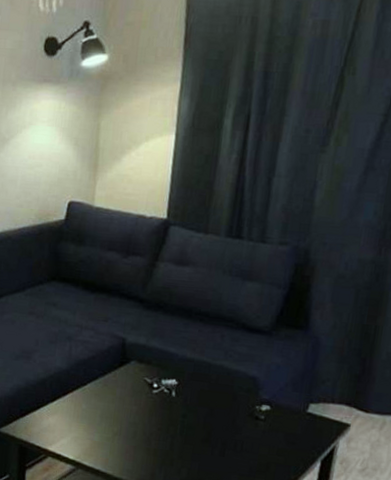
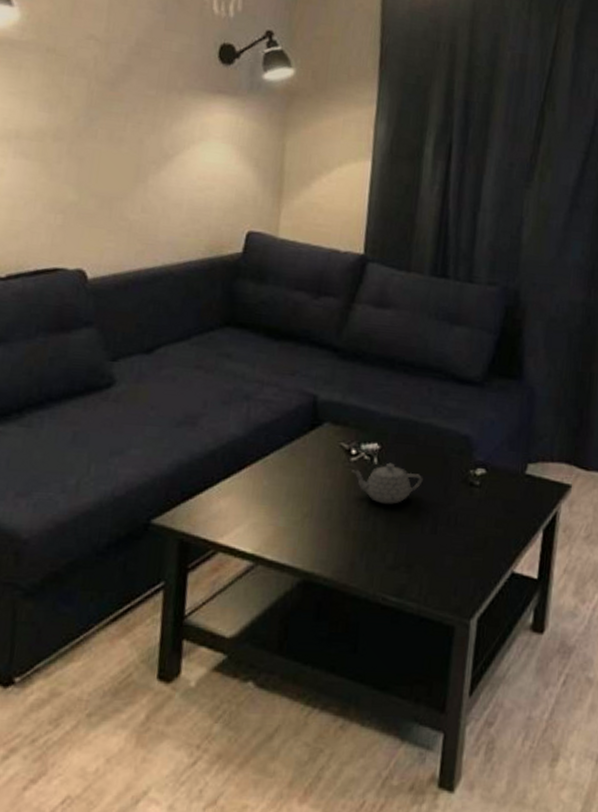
teapot: none [153,396,214,430] -> present [351,462,423,504]

